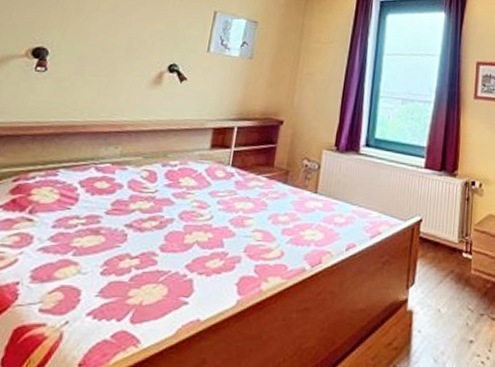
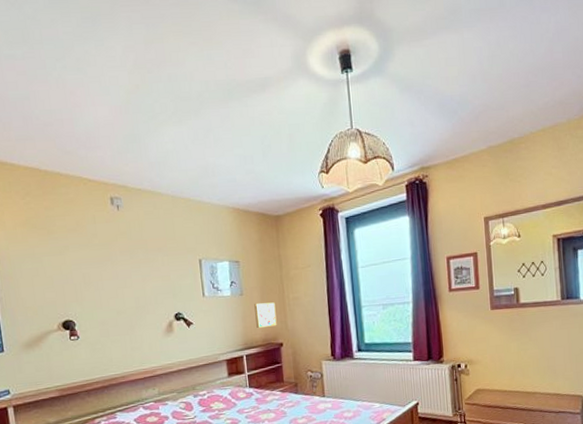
wall art: none [258,70,286,100] -> present [254,302,277,328]

